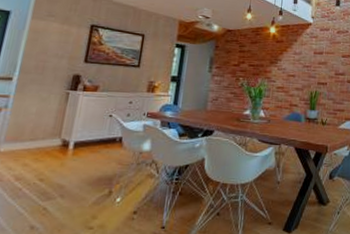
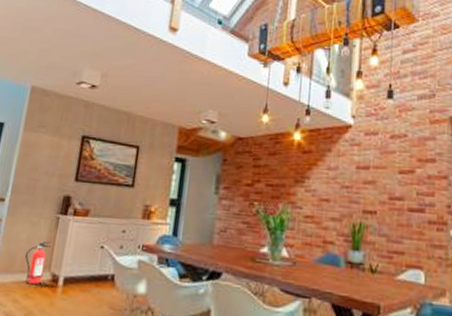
fire extinguisher: none [35,112,62,150] -> present [25,240,52,285]

